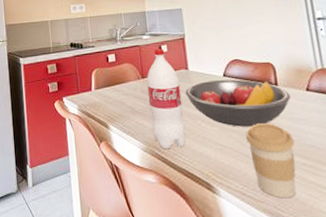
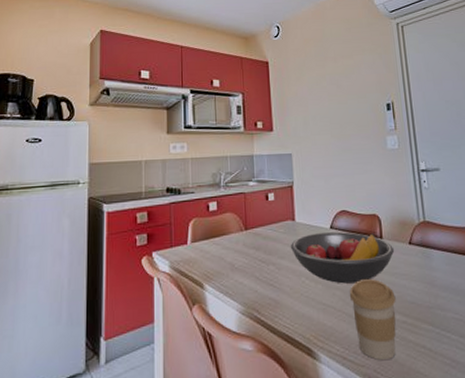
bottle: present [146,48,186,150] -> none [249,196,289,312]

